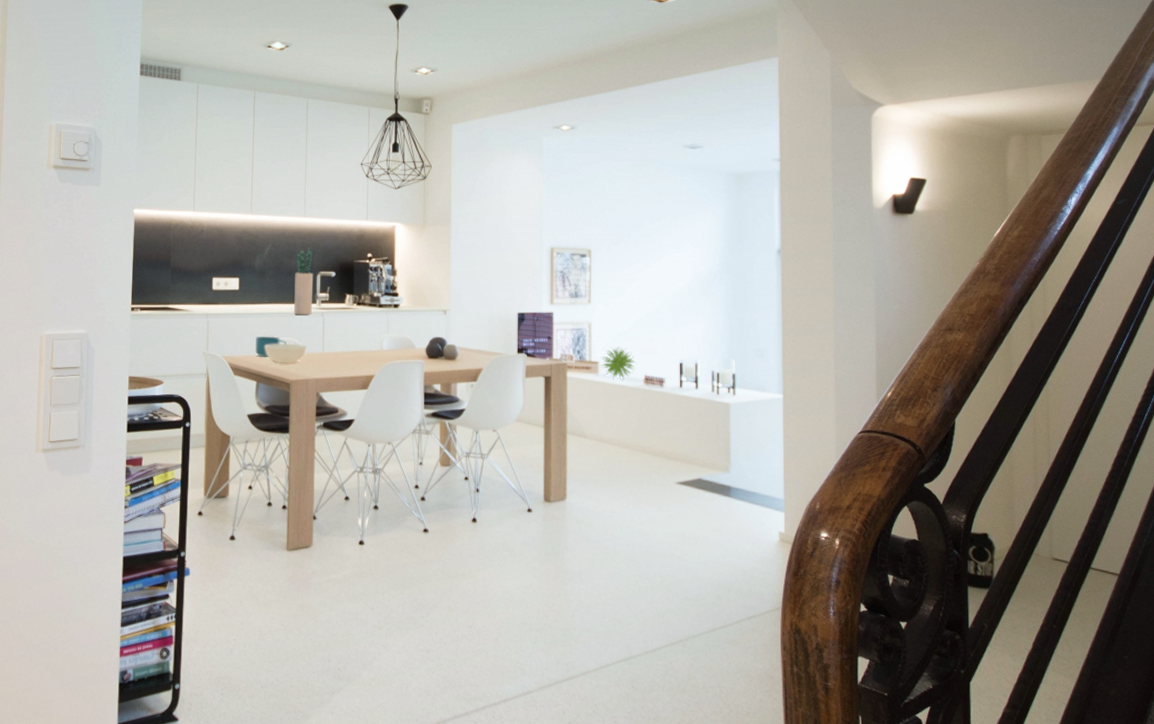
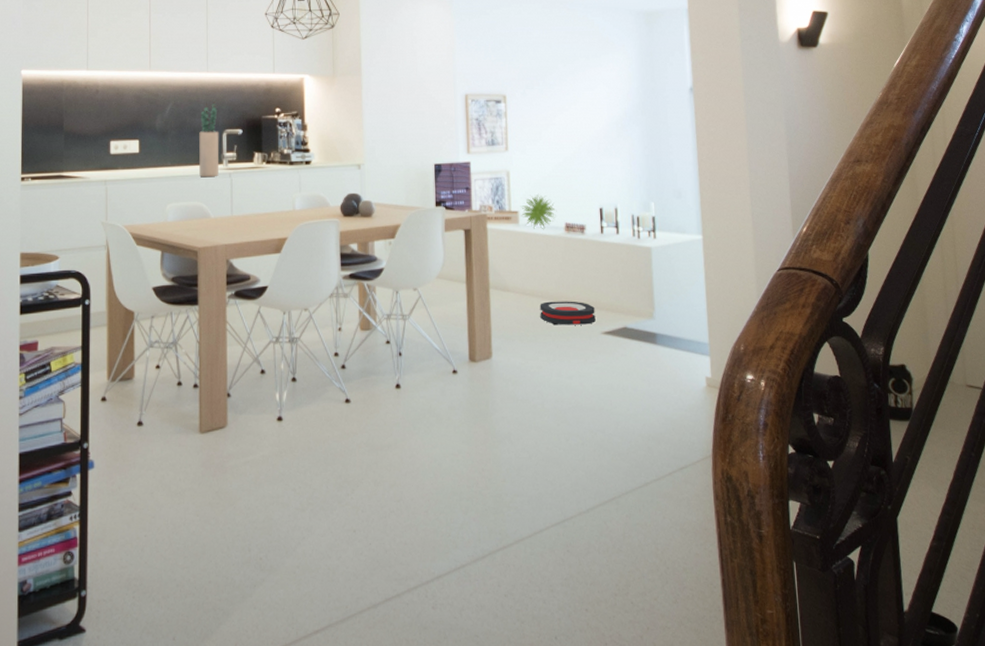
cup: present [255,336,287,358] -> none [159,201,192,225]
bowl: present [264,343,306,364] -> none [169,208,214,230]
robot vacuum: none [615,449,670,474] -> present [540,301,596,325]

